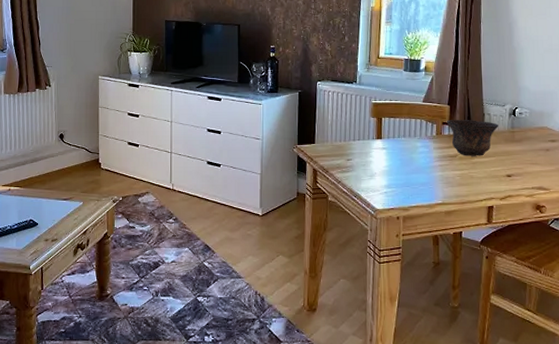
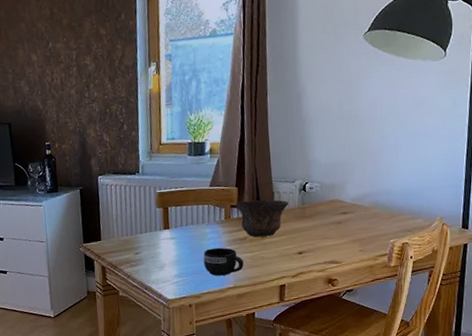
mug: none [413,162,453,191] -> present [203,247,244,276]

